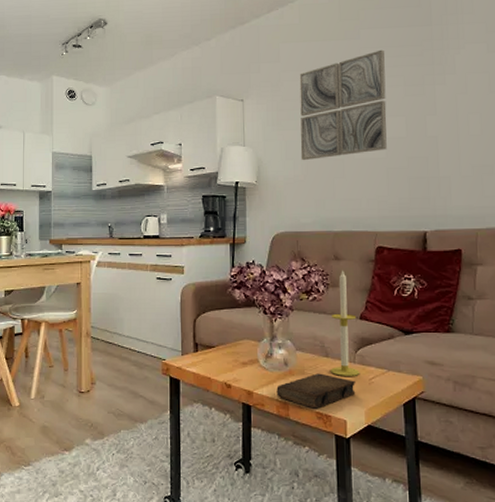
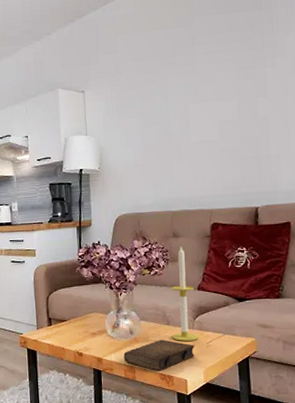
wall art: present [299,49,387,161] -> none [136,35,220,147]

